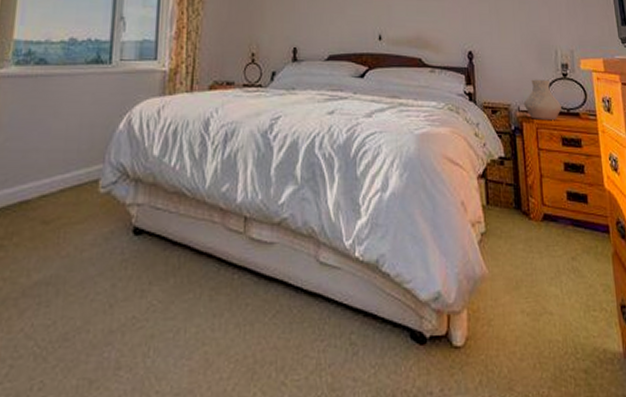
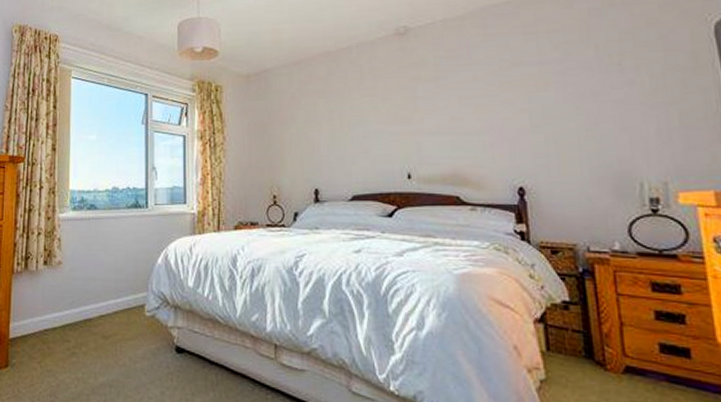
vase: present [524,79,562,121] -> none [596,216,650,263]

